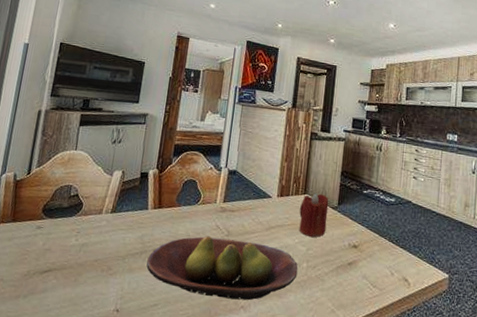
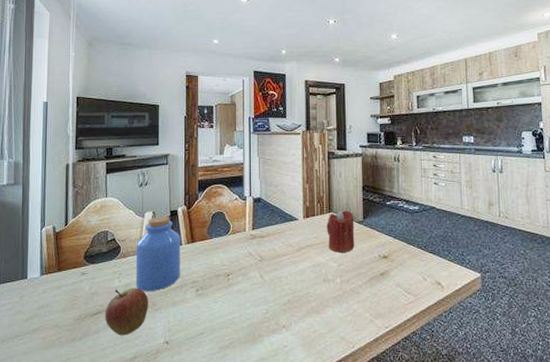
apple: none [54,248,105,298] -> present [105,288,149,336]
jar: none [93,177,148,255] -> present [135,217,180,292]
fruit bowl: present [146,236,298,301] -> none [188,263,333,320]

